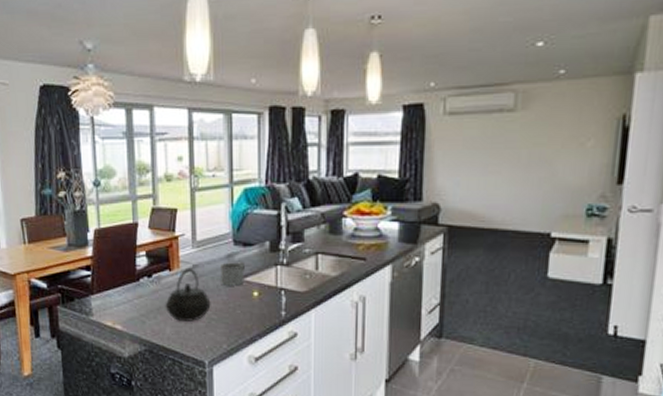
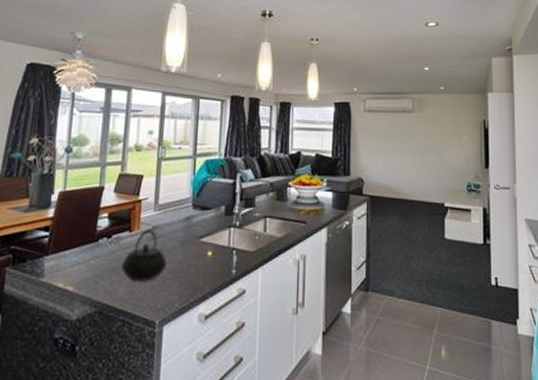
mug: present [221,262,246,286] -> none [178,224,203,246]

